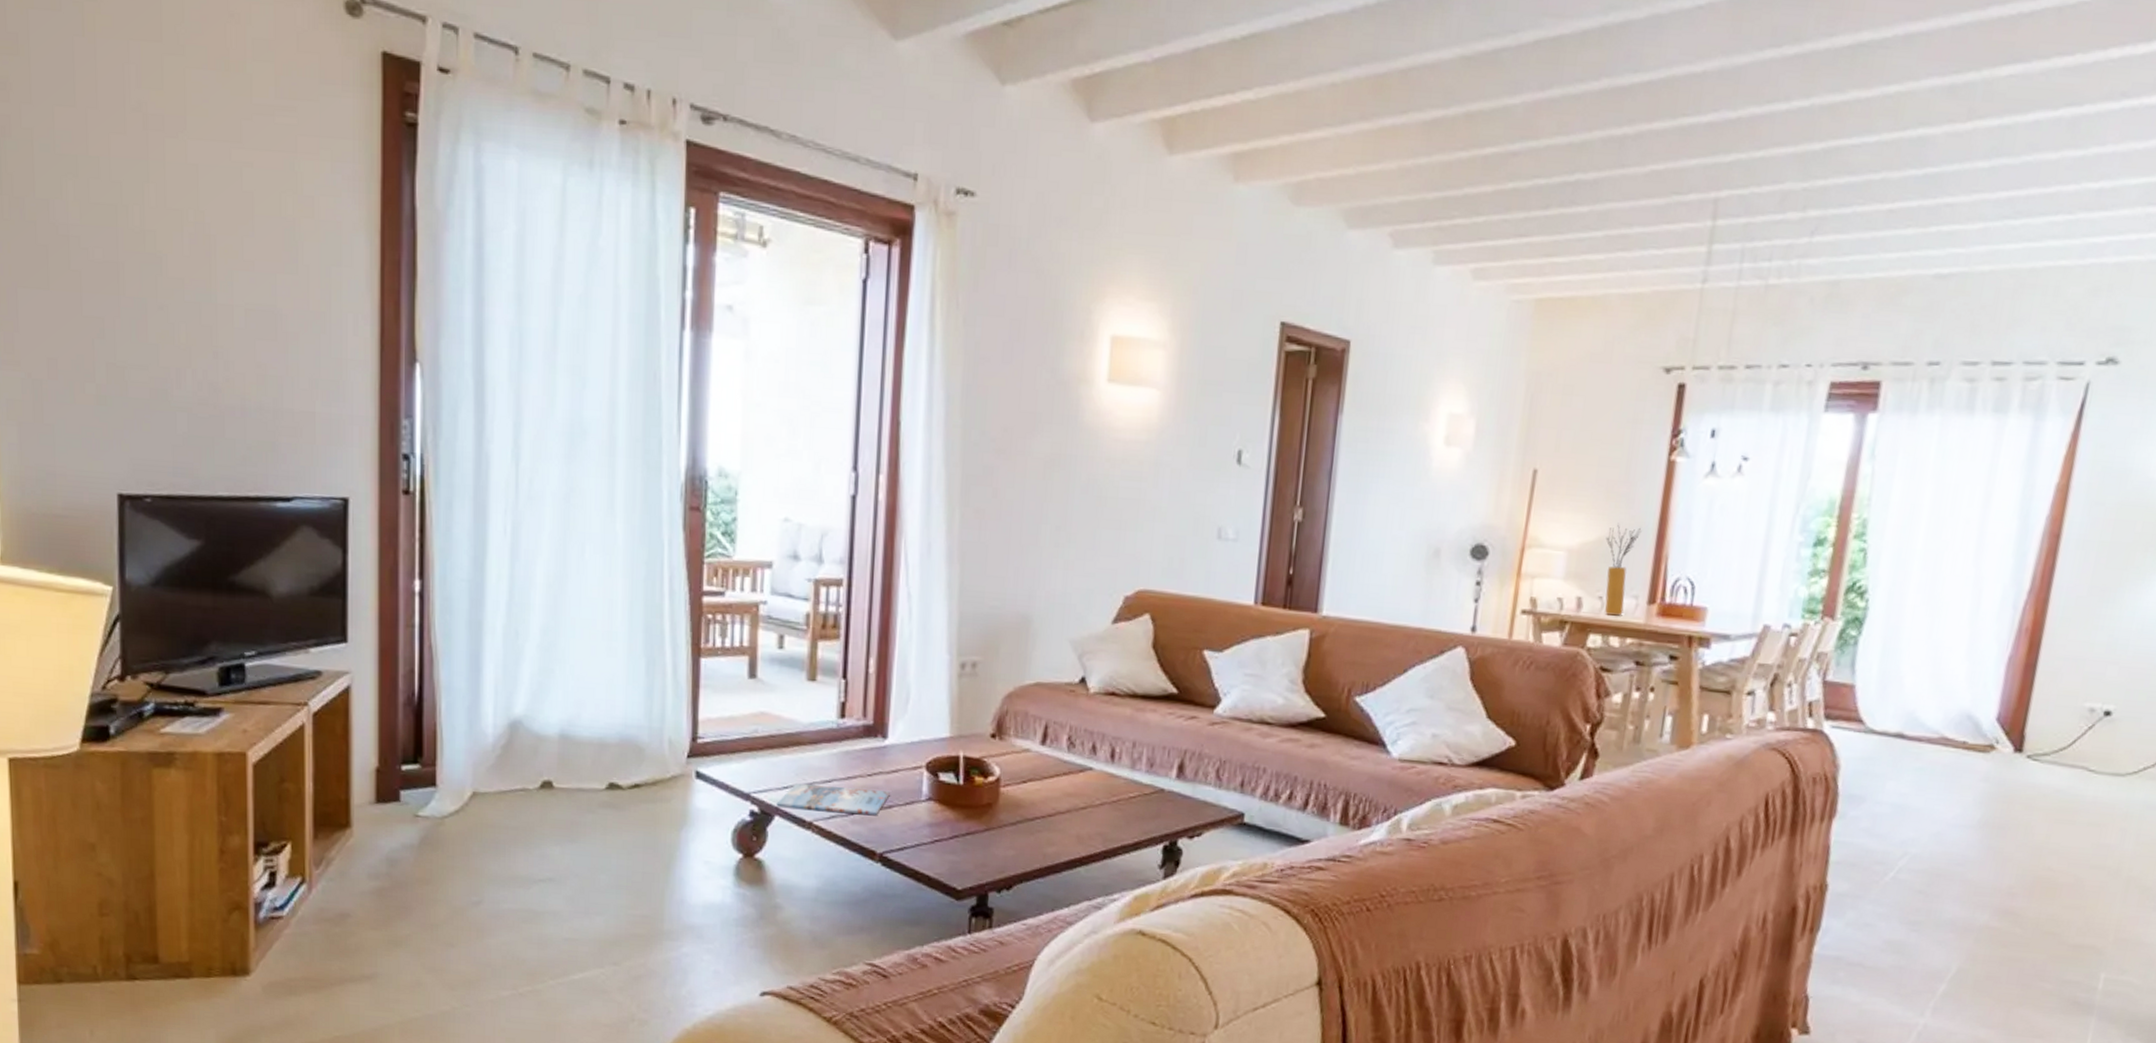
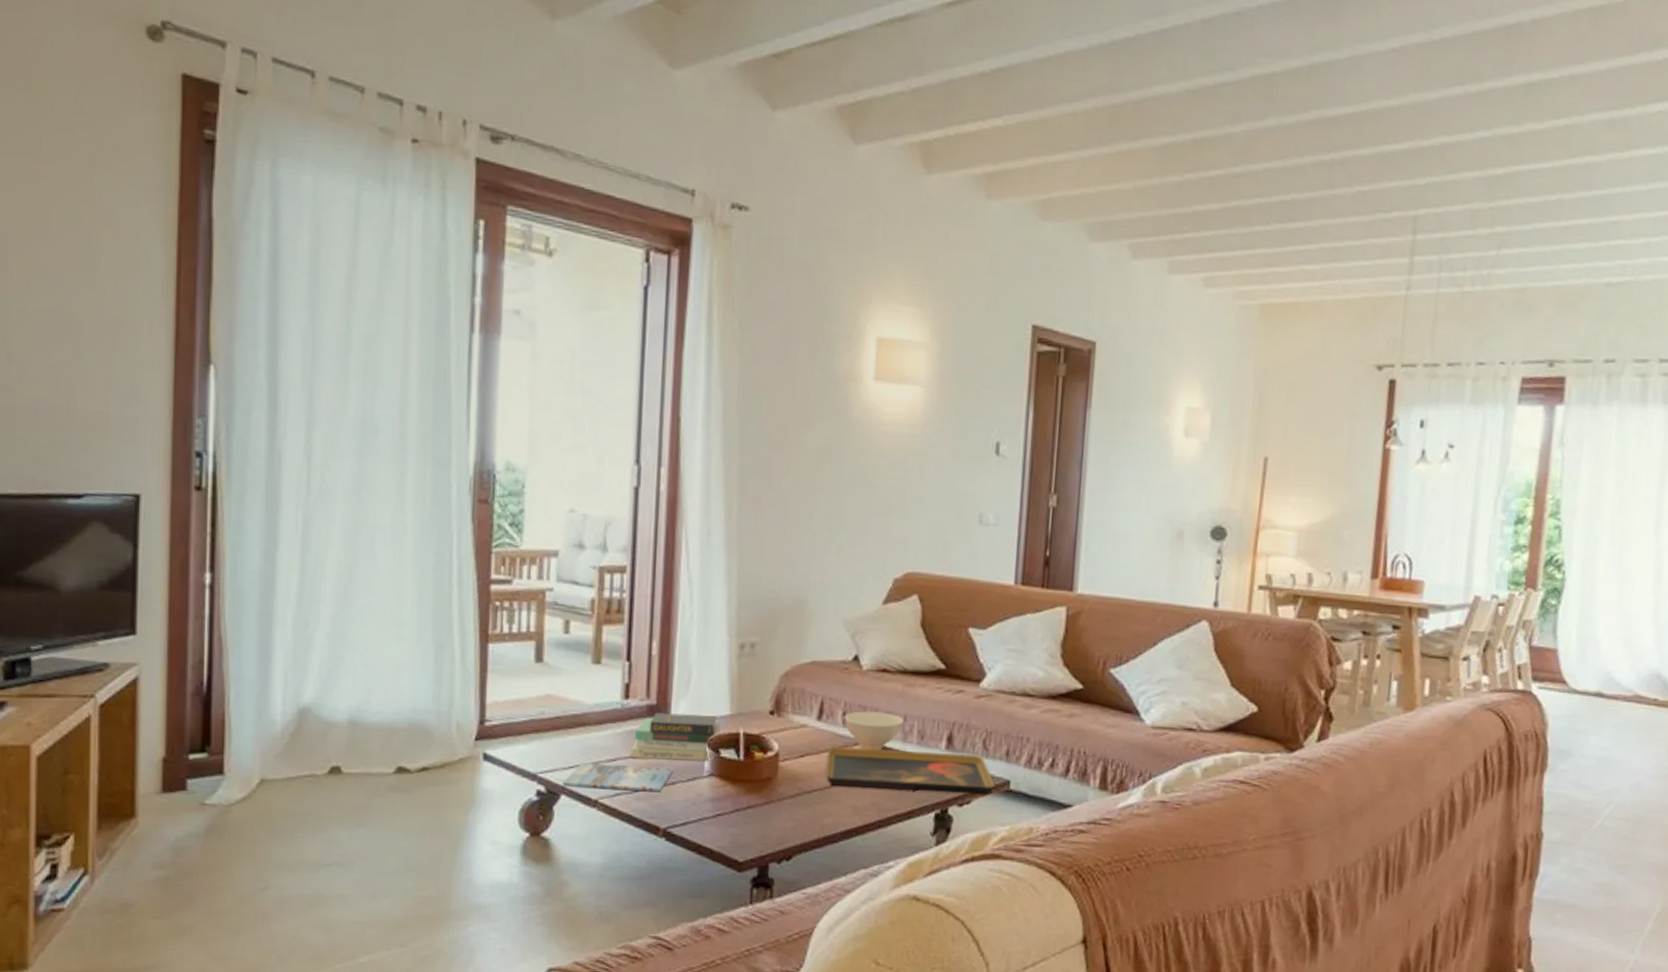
books: none [846,733,940,784] -> present [630,712,721,761]
decorative tray: none [1048,773,1228,827] -> present [825,747,995,794]
bowl: none [1069,736,1132,778] -> present [844,711,904,751]
vase: present [1604,524,1642,616] -> none [1331,506,1363,590]

